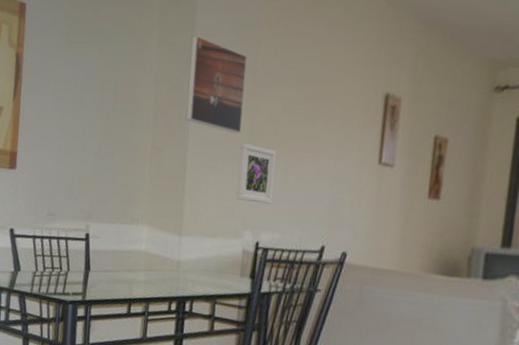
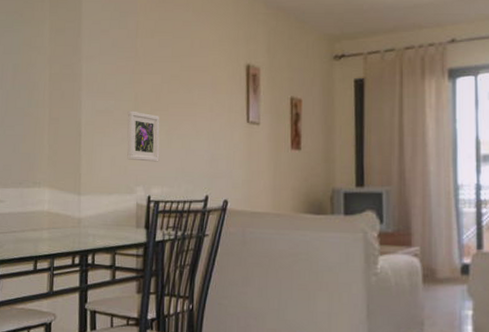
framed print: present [185,35,247,134] -> none [78,23,129,104]

